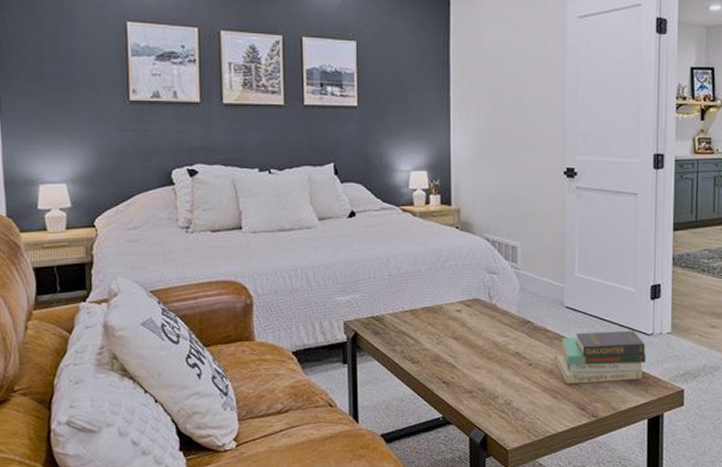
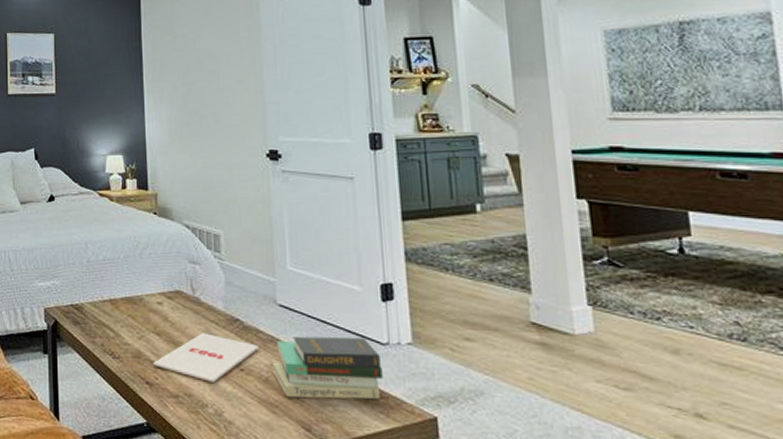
magazine: none [450,335,546,378] -> present [153,333,259,384]

